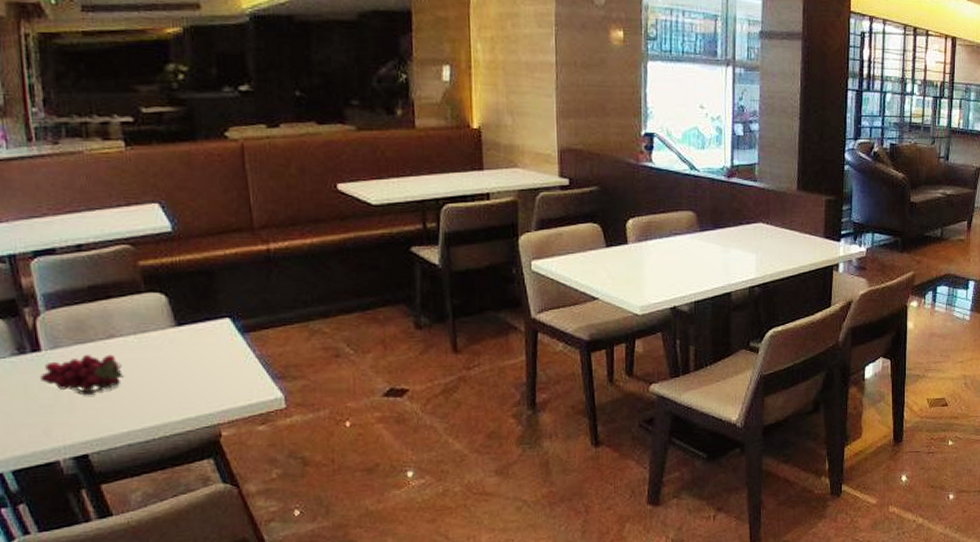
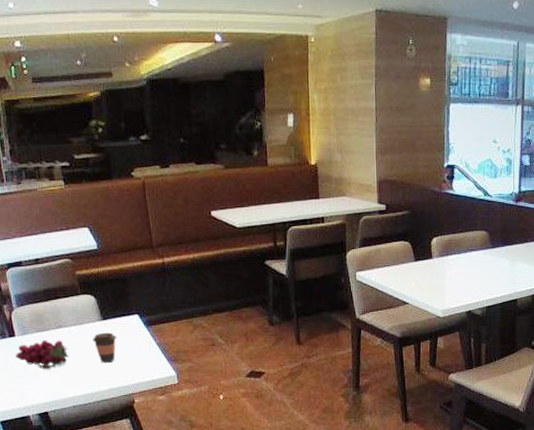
coffee cup: none [161,342,197,384] -> present [93,332,117,363]

